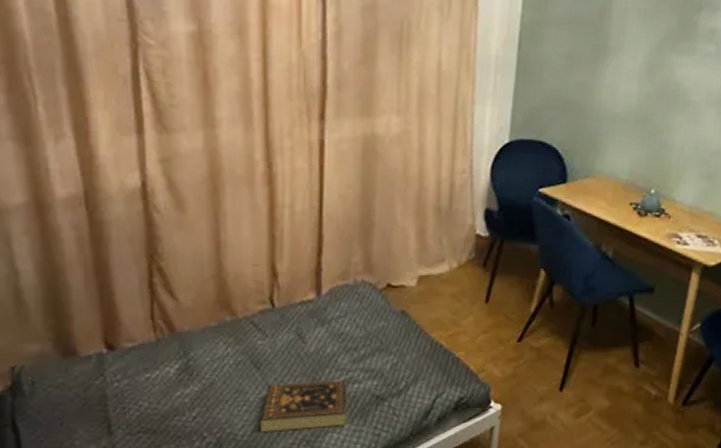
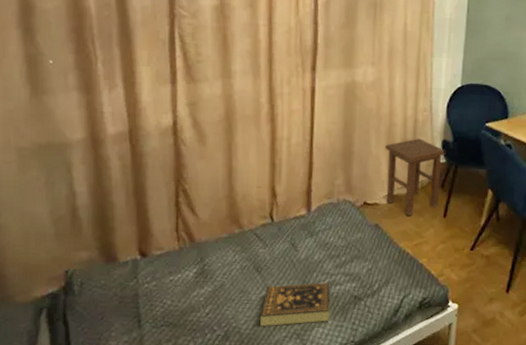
stool: none [414,206,490,301] -> present [385,138,446,216]

